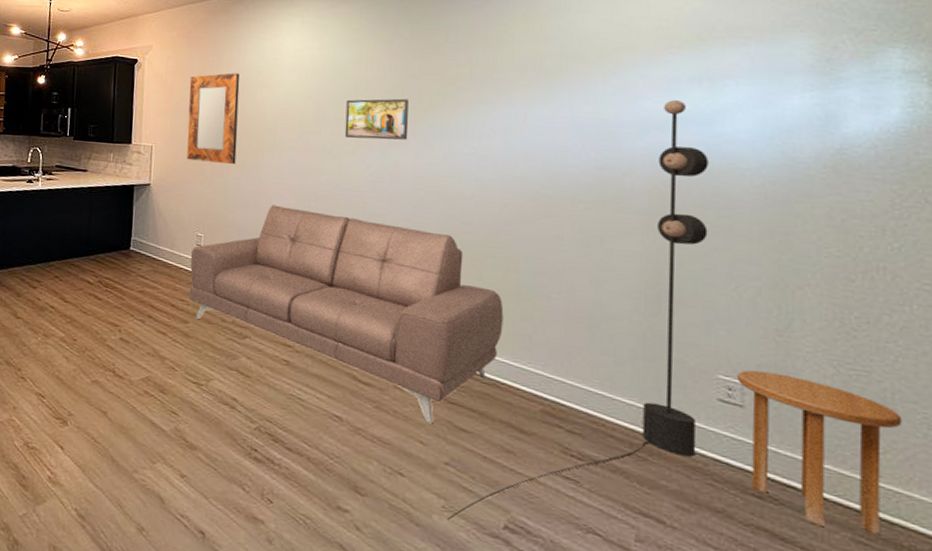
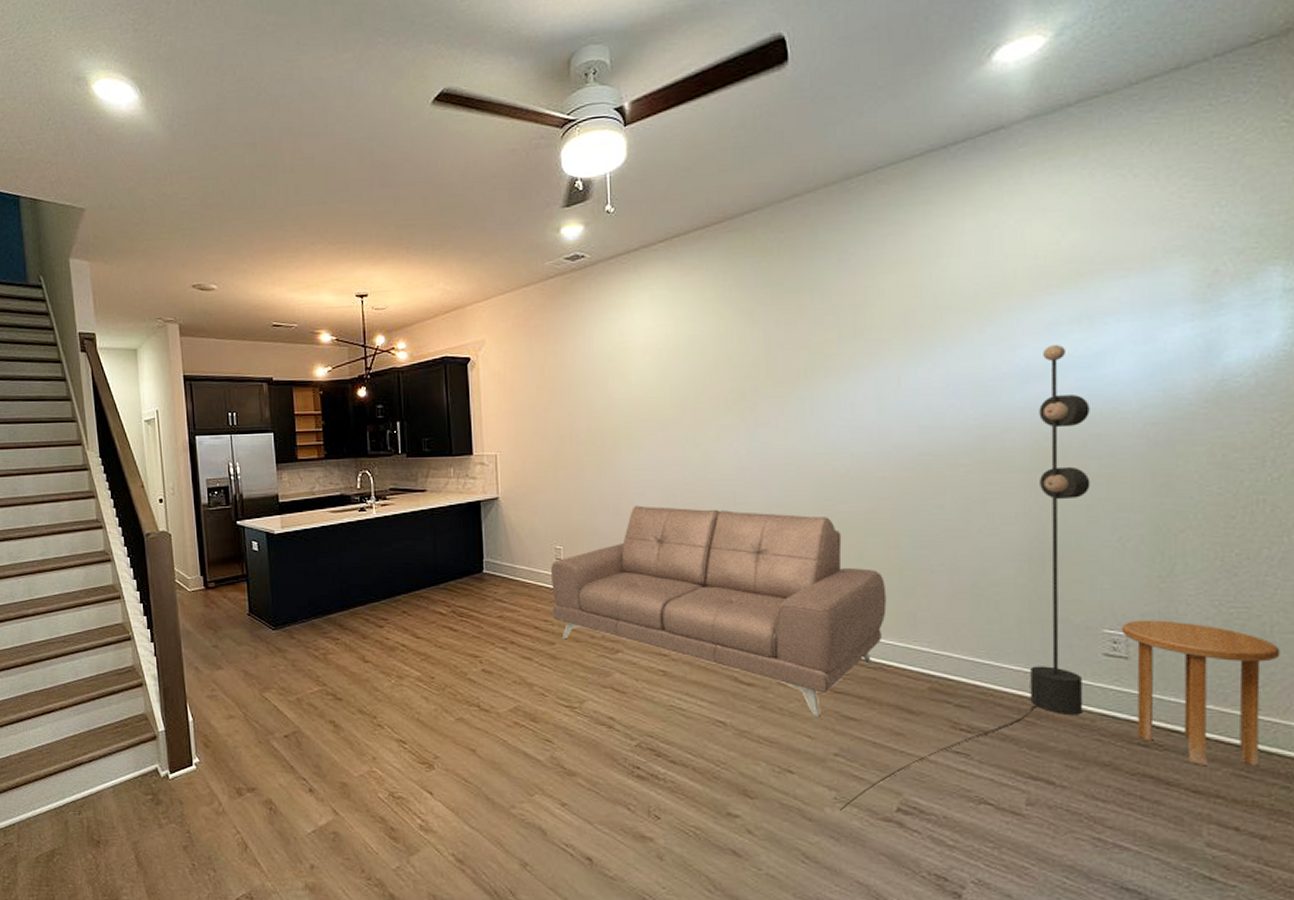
home mirror: present [187,73,240,164] -> none [531,362,591,466]
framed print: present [344,98,409,140] -> none [707,372,776,423]

